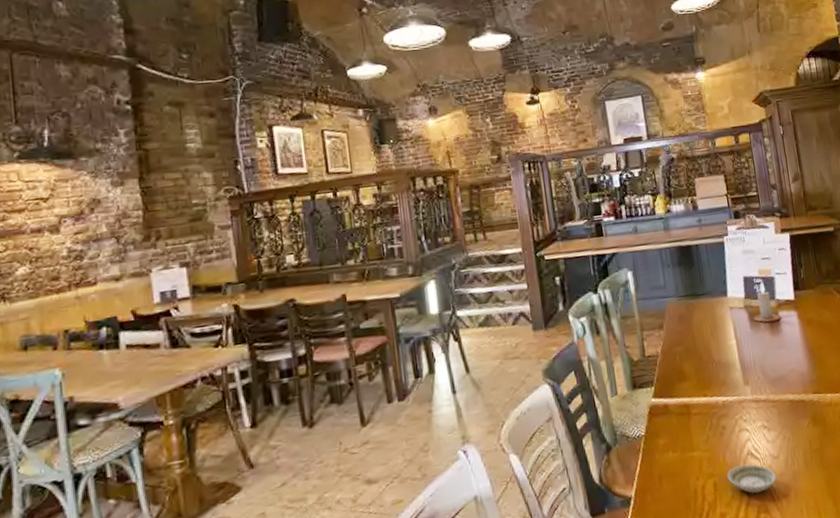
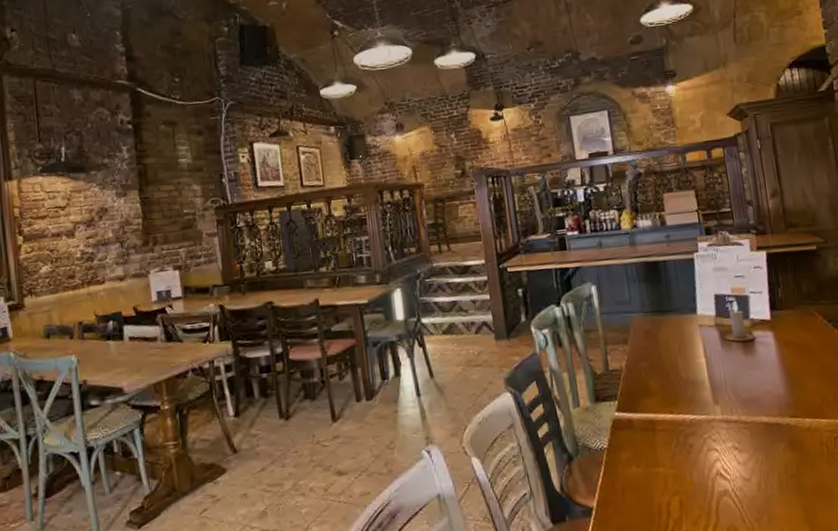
saucer: present [726,464,777,494] -> none [693,484,748,515]

